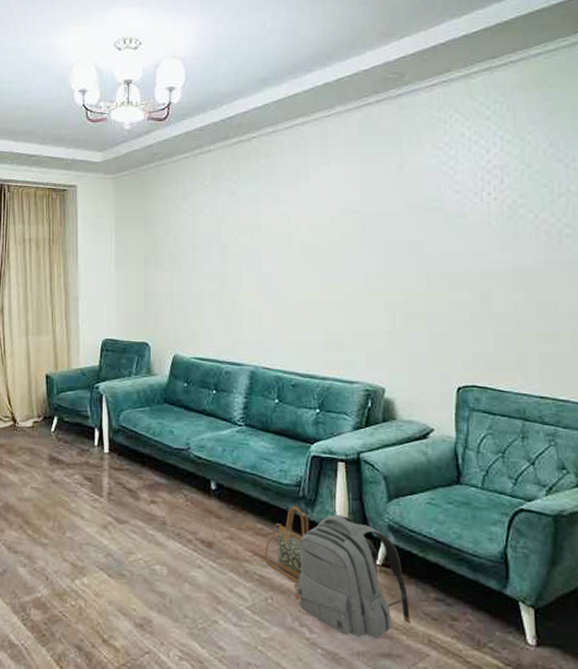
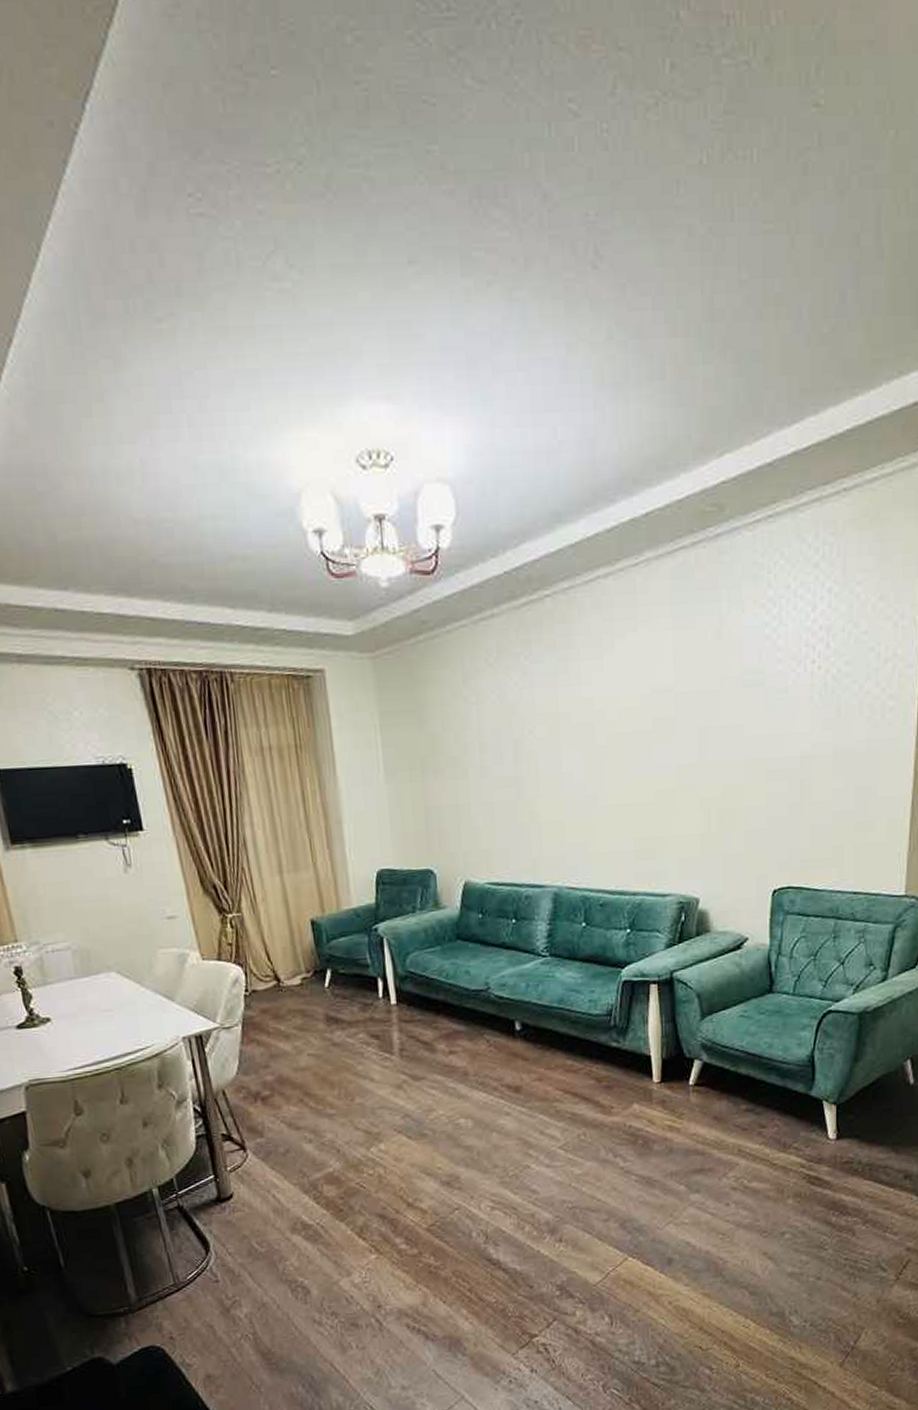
handbag: present [265,505,309,590] -> none [576,1036,621,1123]
backpack: present [294,515,410,639] -> none [607,1039,721,1158]

